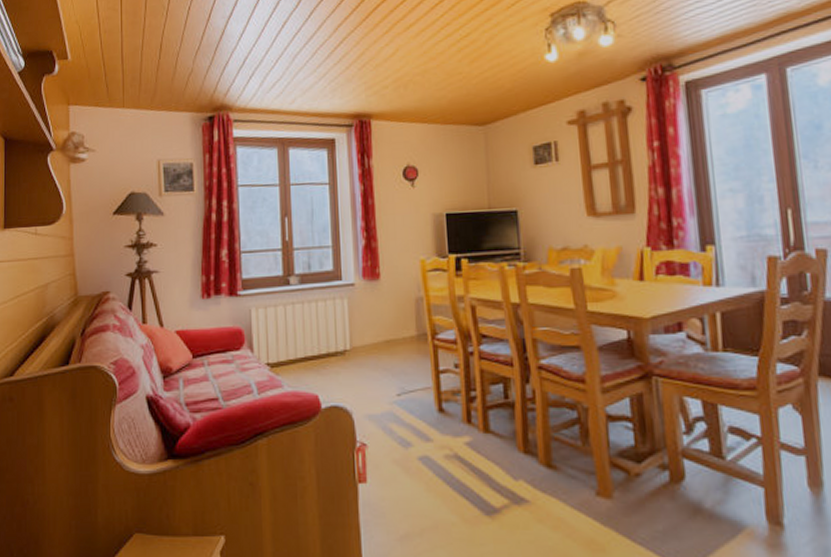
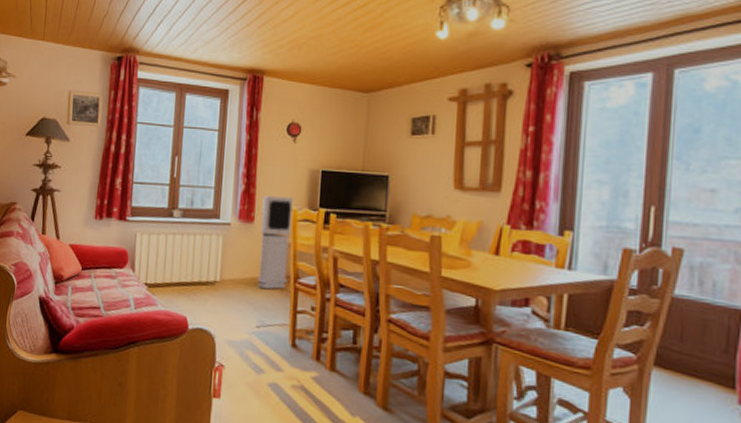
air purifier: none [386,247,425,352] -> present [257,196,293,290]

